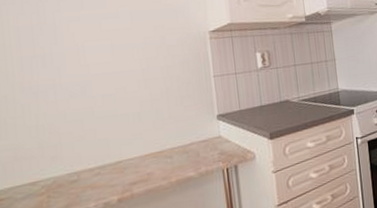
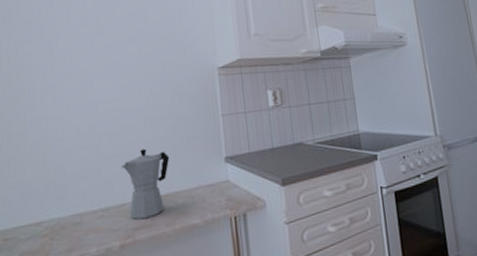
moka pot: none [116,109,165,175] -> present [121,148,170,220]

